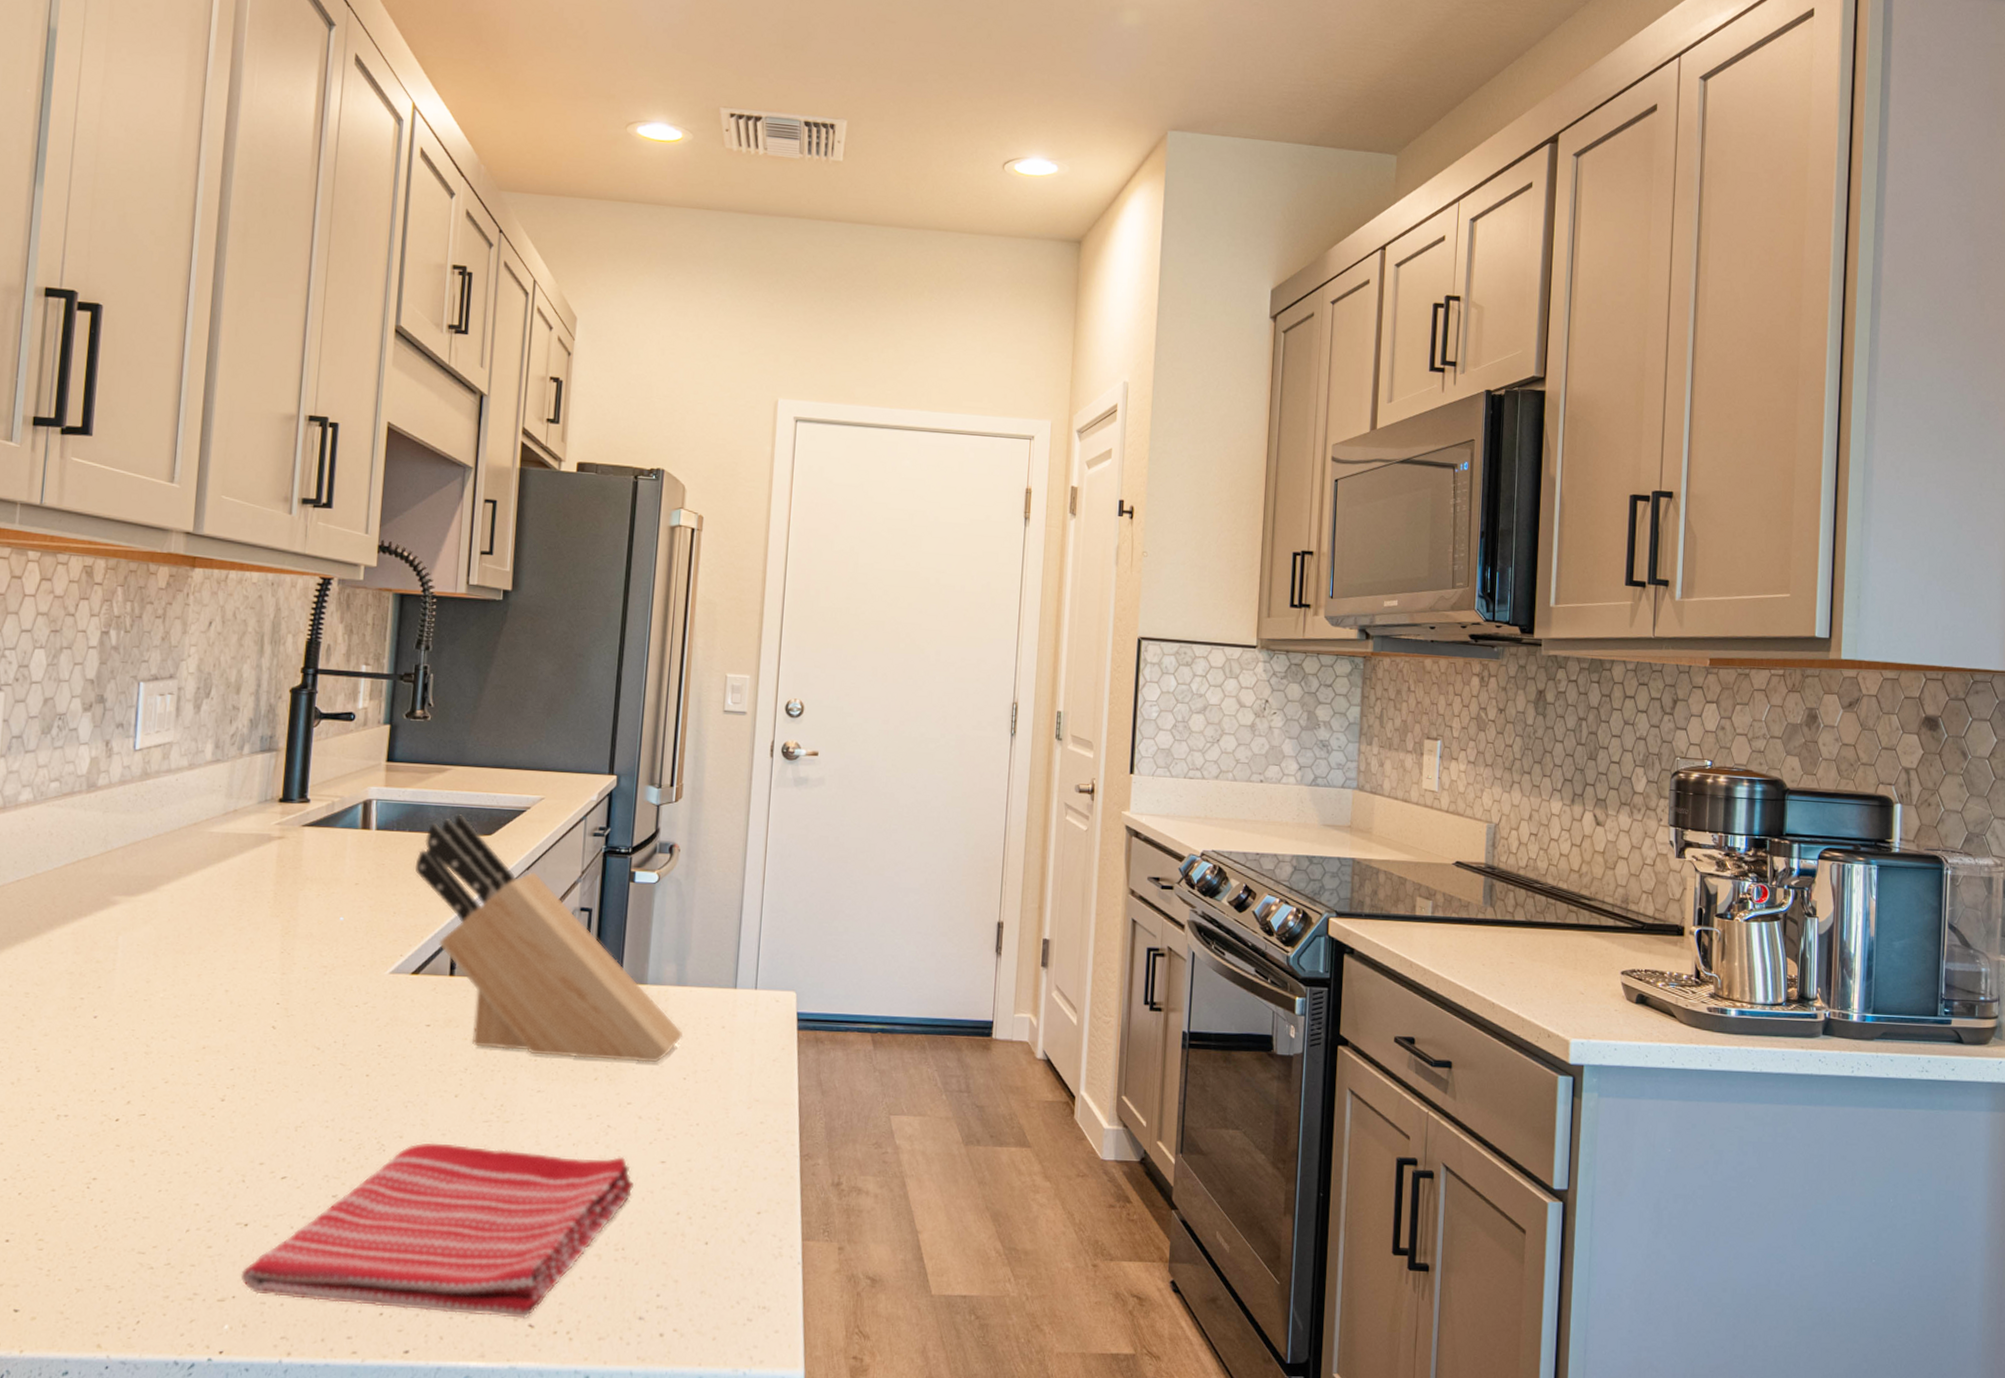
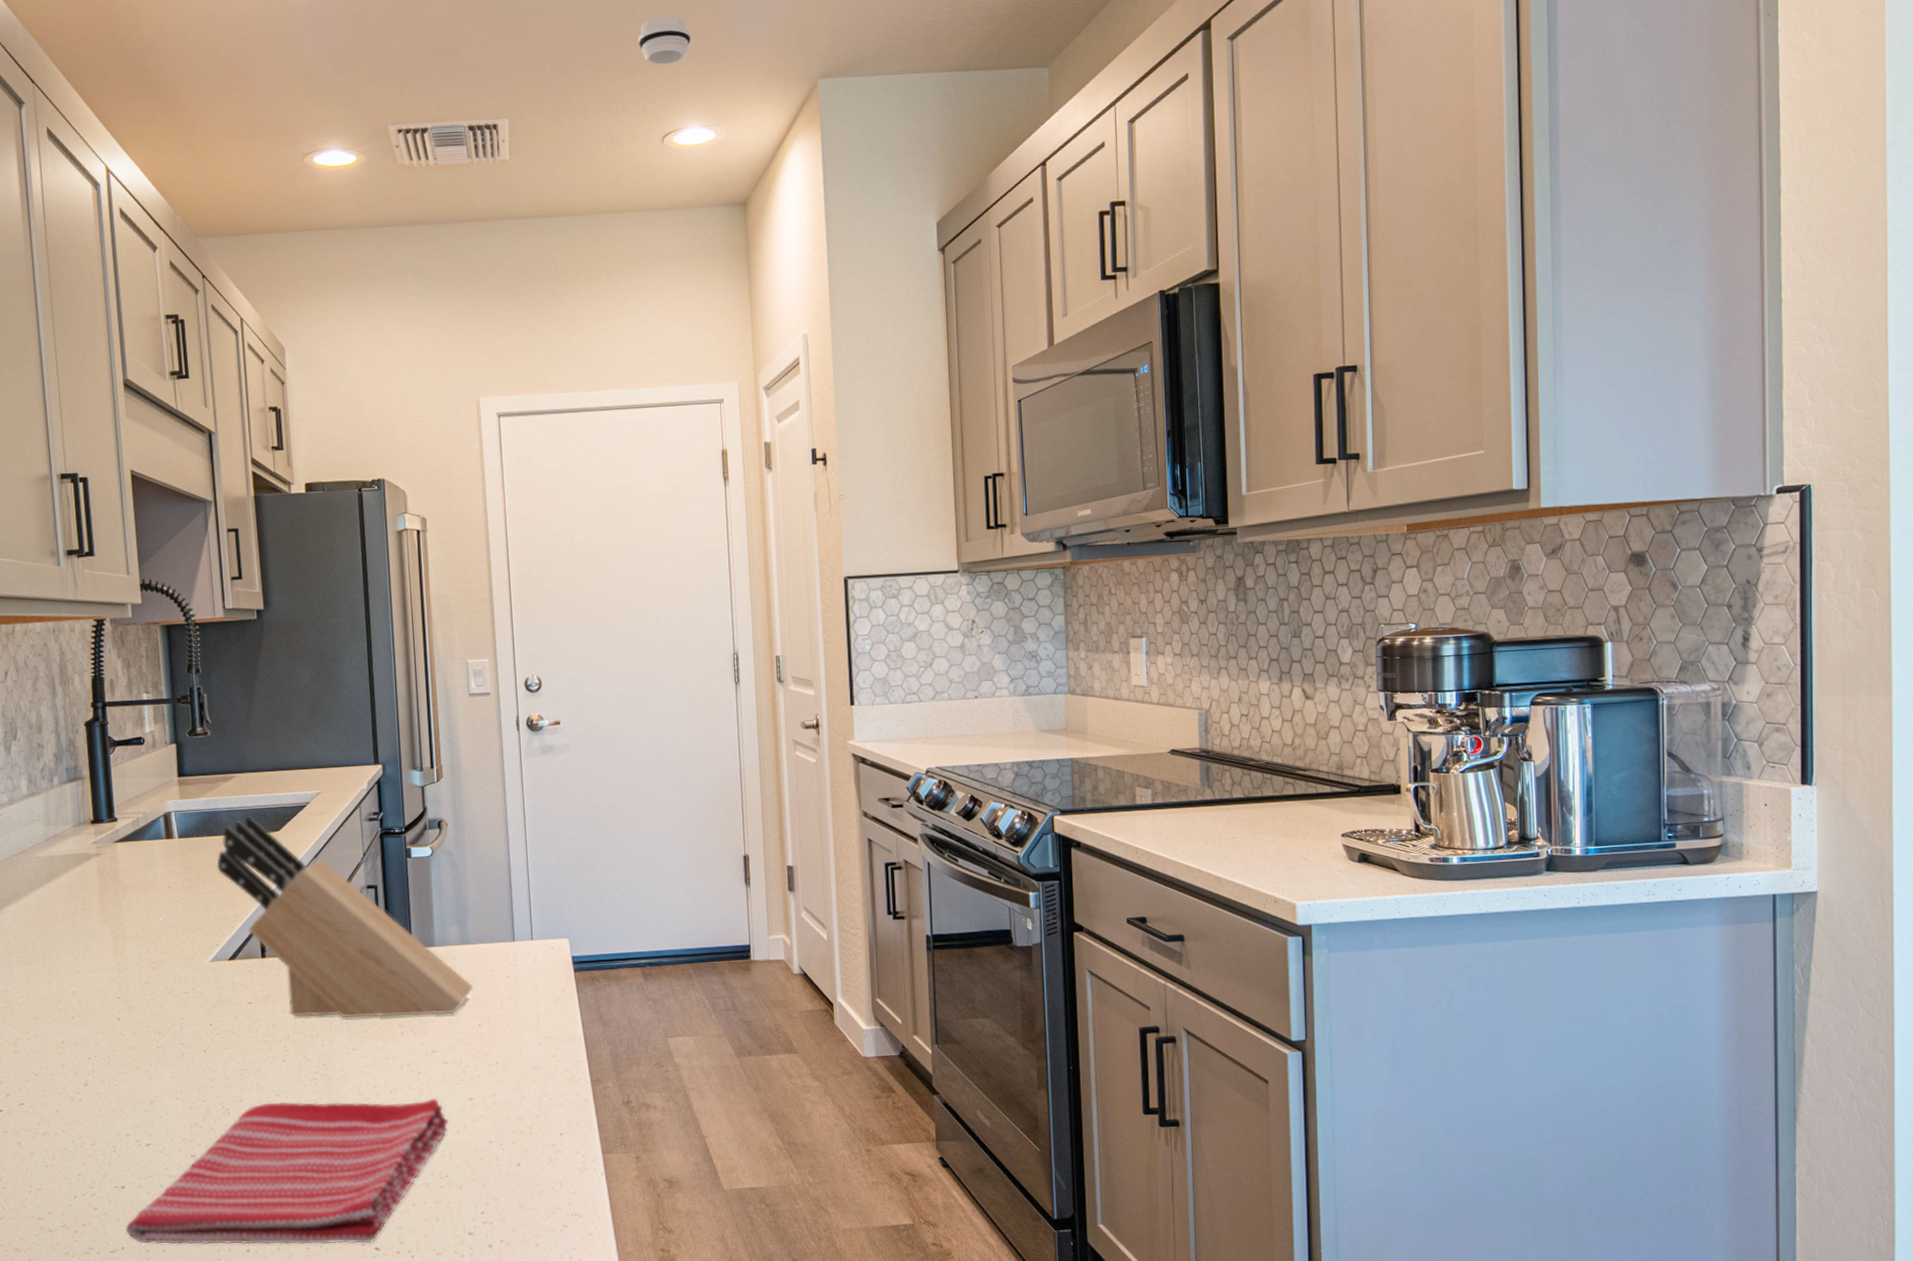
smoke detector: none [990,44,1046,93] -> present [637,16,692,65]

